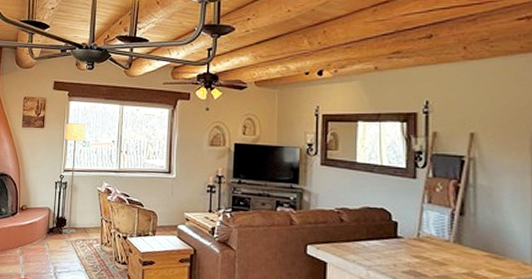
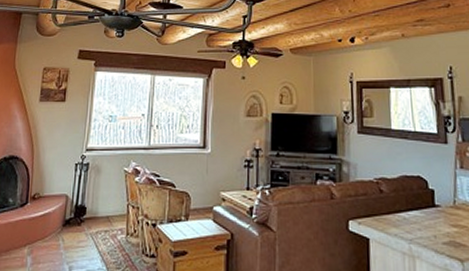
floor lamp: present [62,123,87,234] -> none [80,96,115,225]

